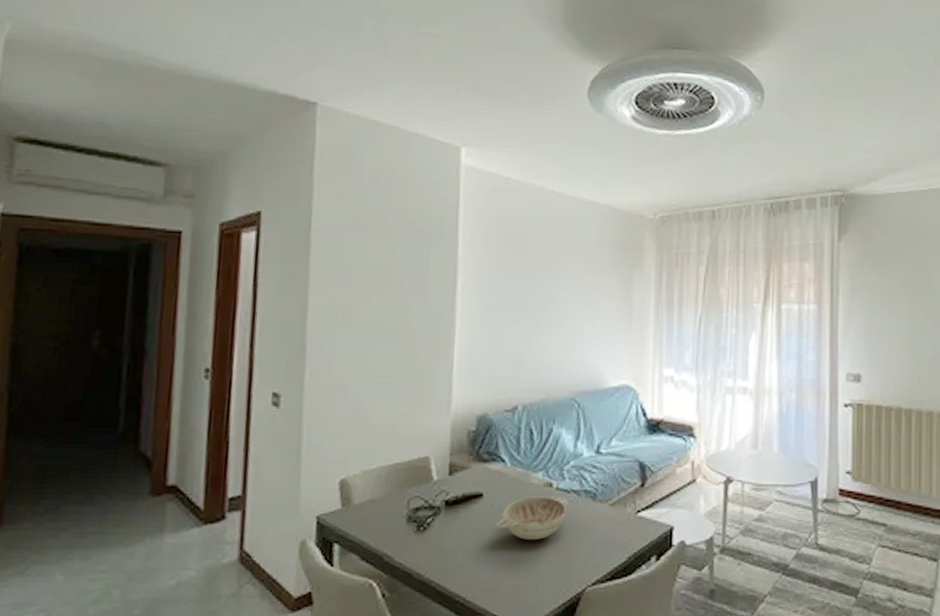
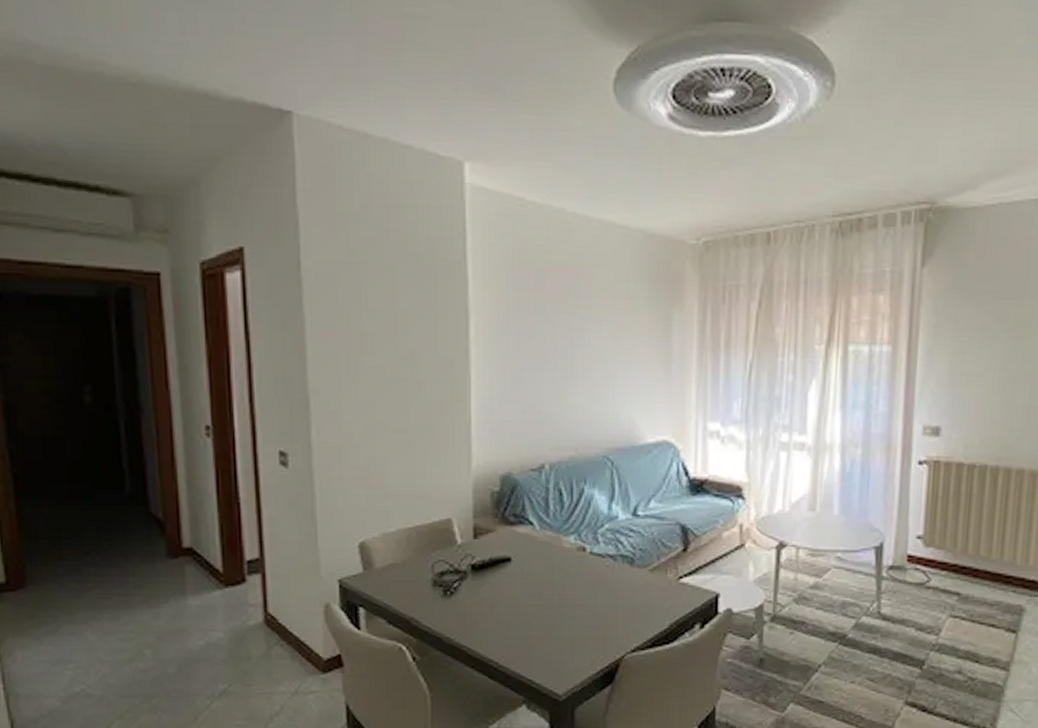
decorative bowl: present [496,496,568,540] -> none [526,561,603,606]

